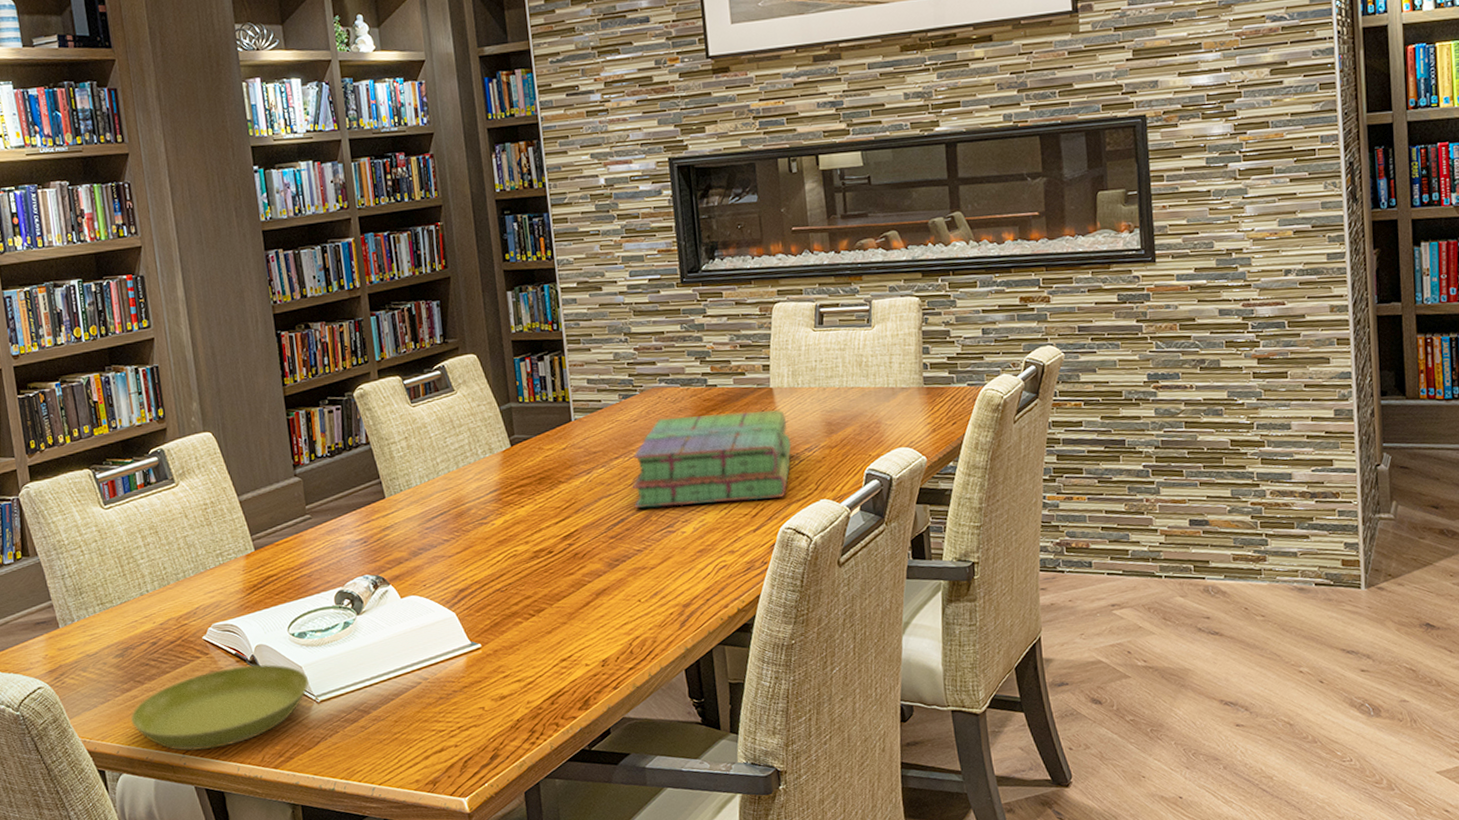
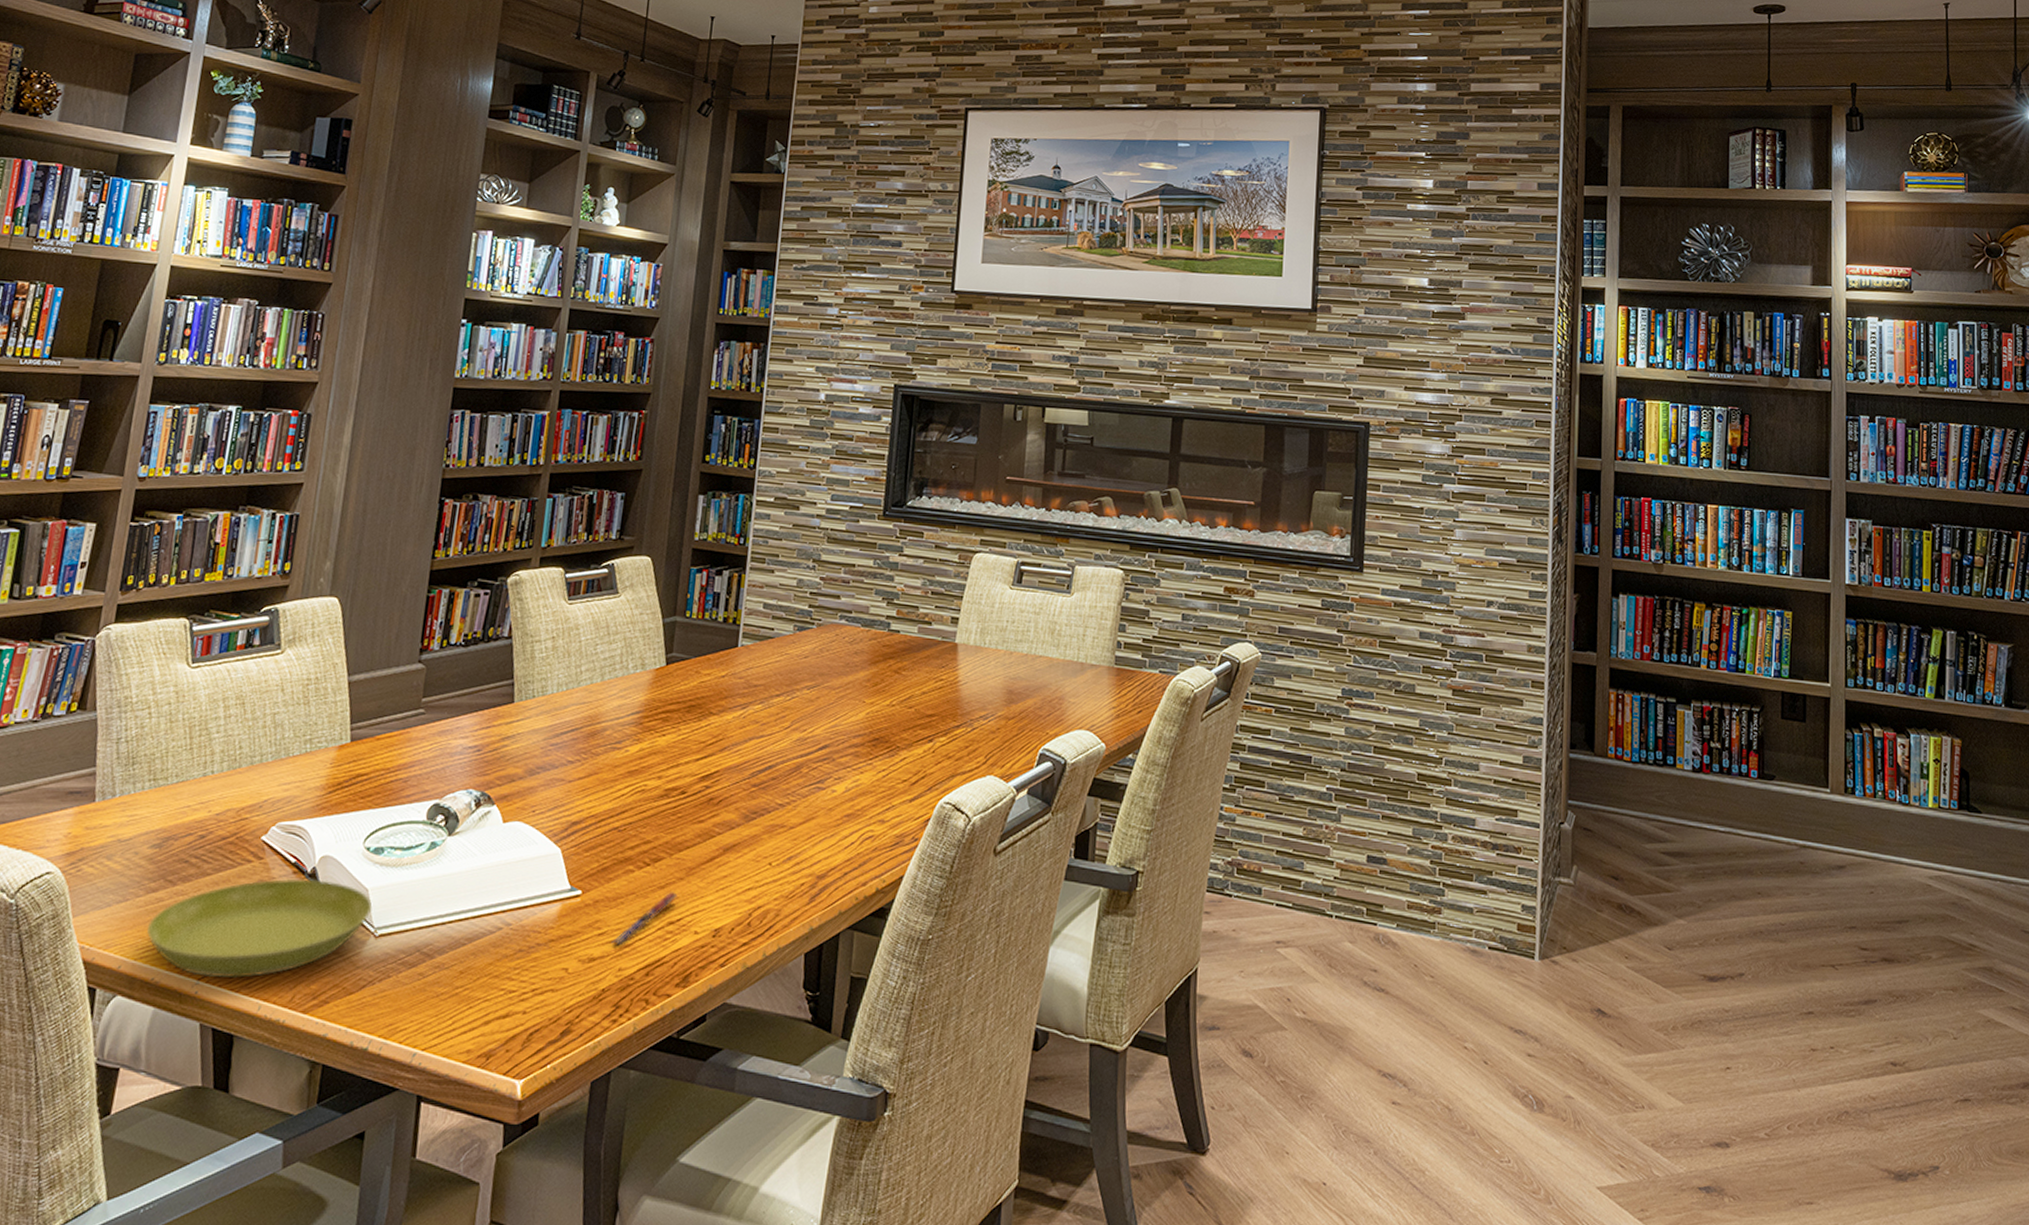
pen: none [515,635,564,684] -> present [610,892,678,946]
stack of books: present [632,409,792,509] -> none [786,658,967,767]

